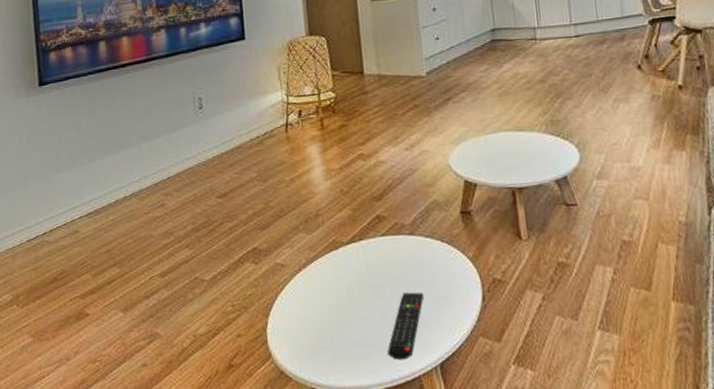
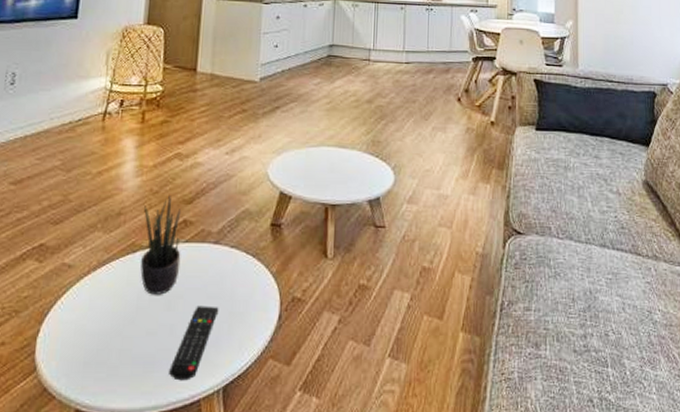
potted plant: none [338,194,382,286] -> present [140,195,182,295]

